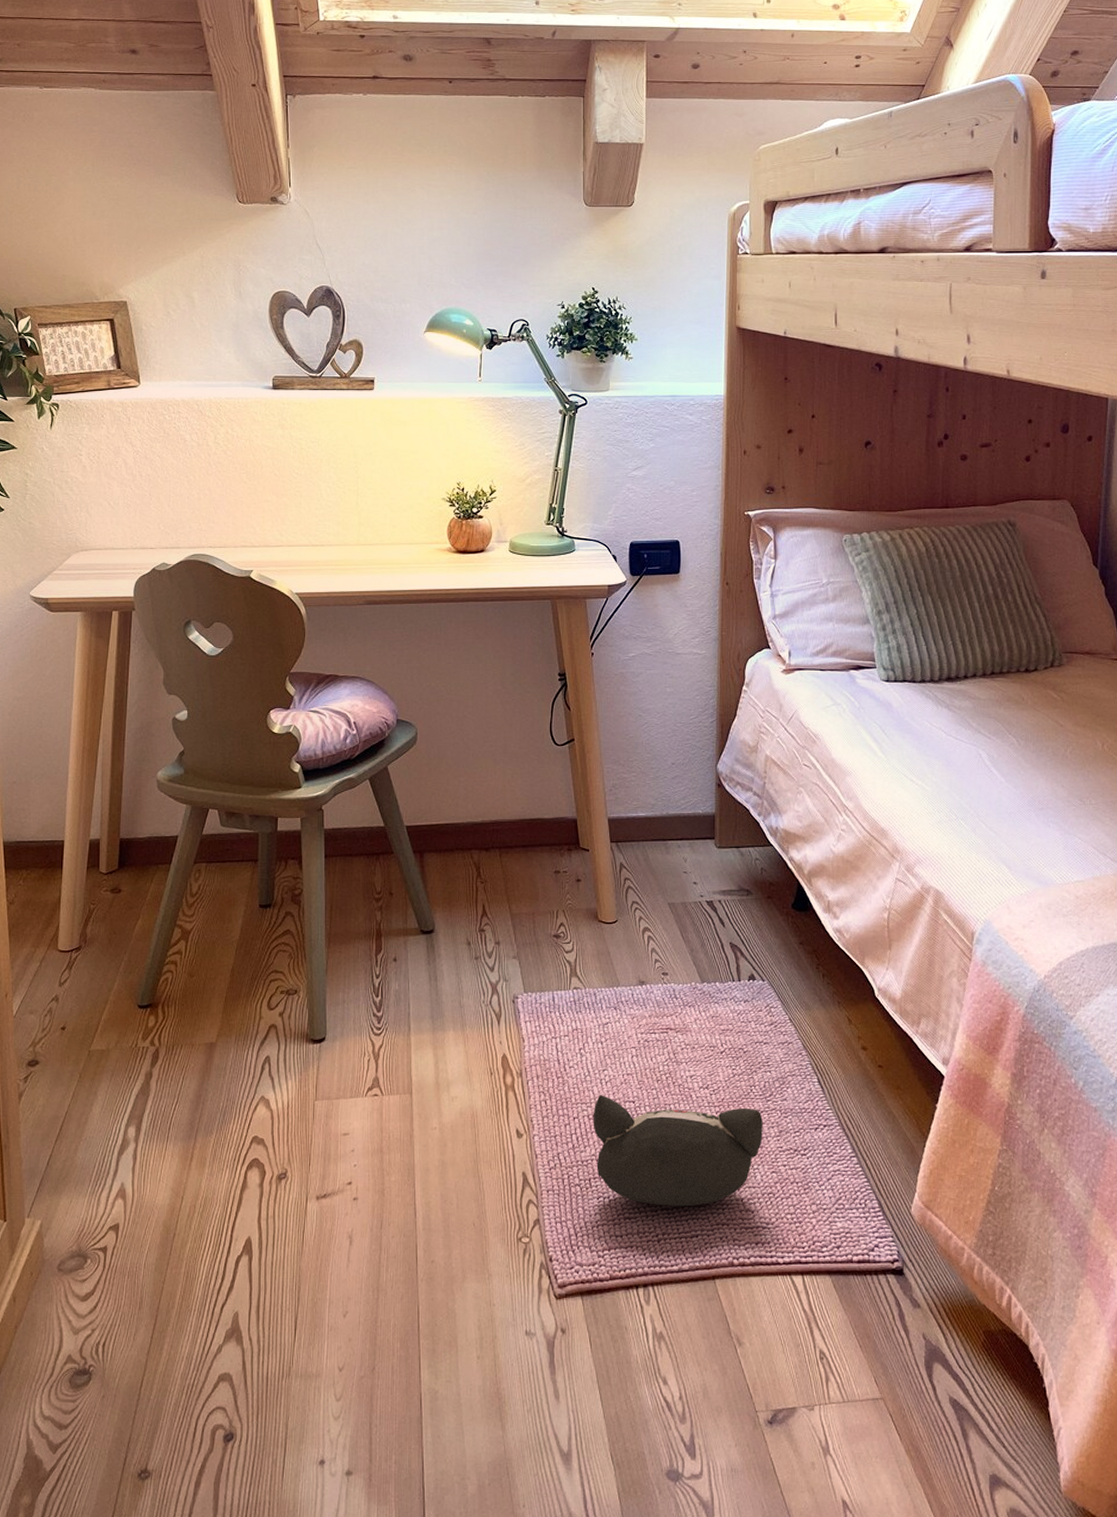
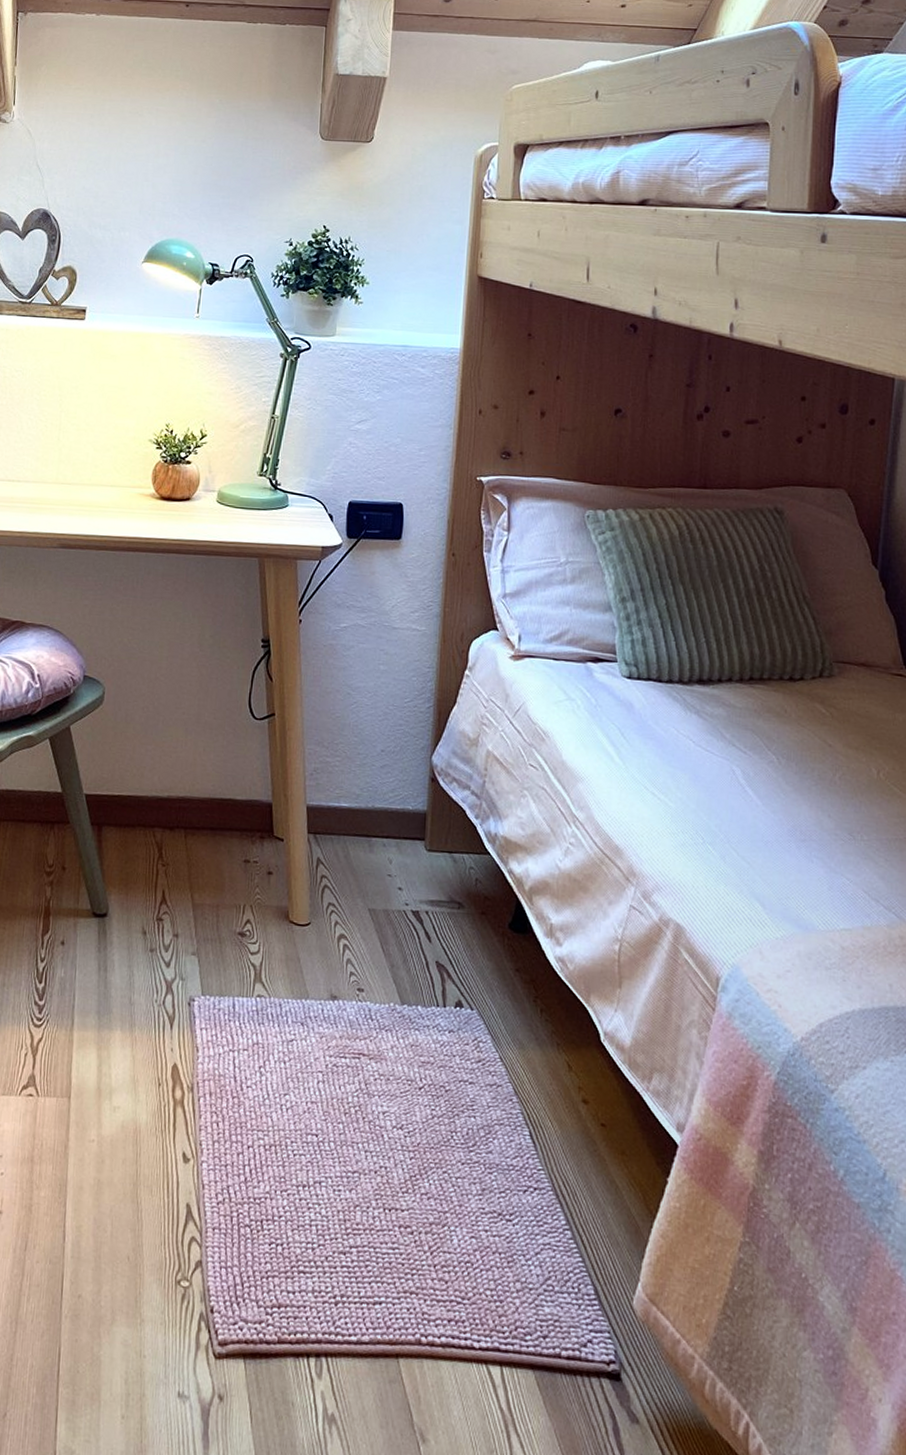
plush toy: present [593,1095,763,1207] -> none [269,1123,463,1267]

